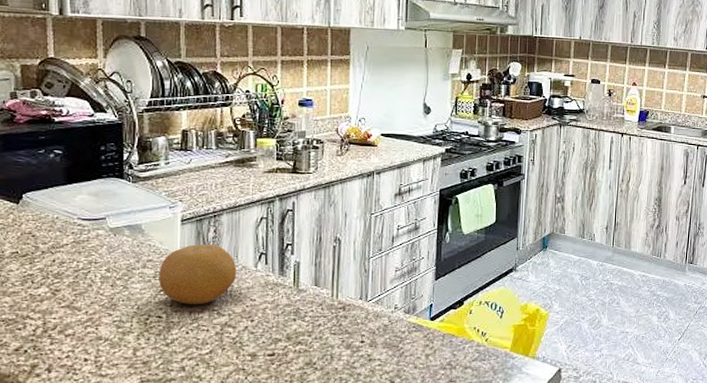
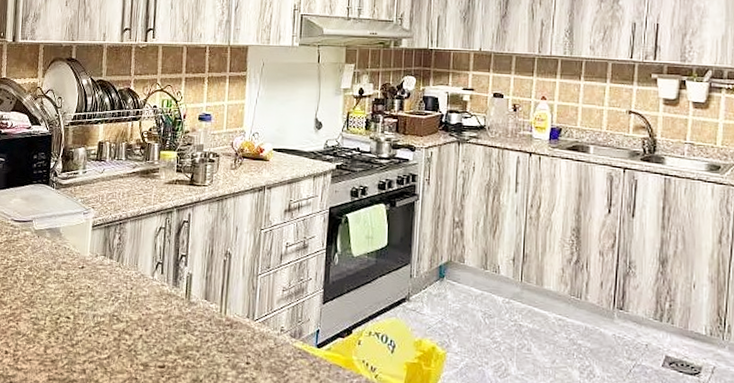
fruit: present [159,243,237,304] -> none [70,249,136,309]

